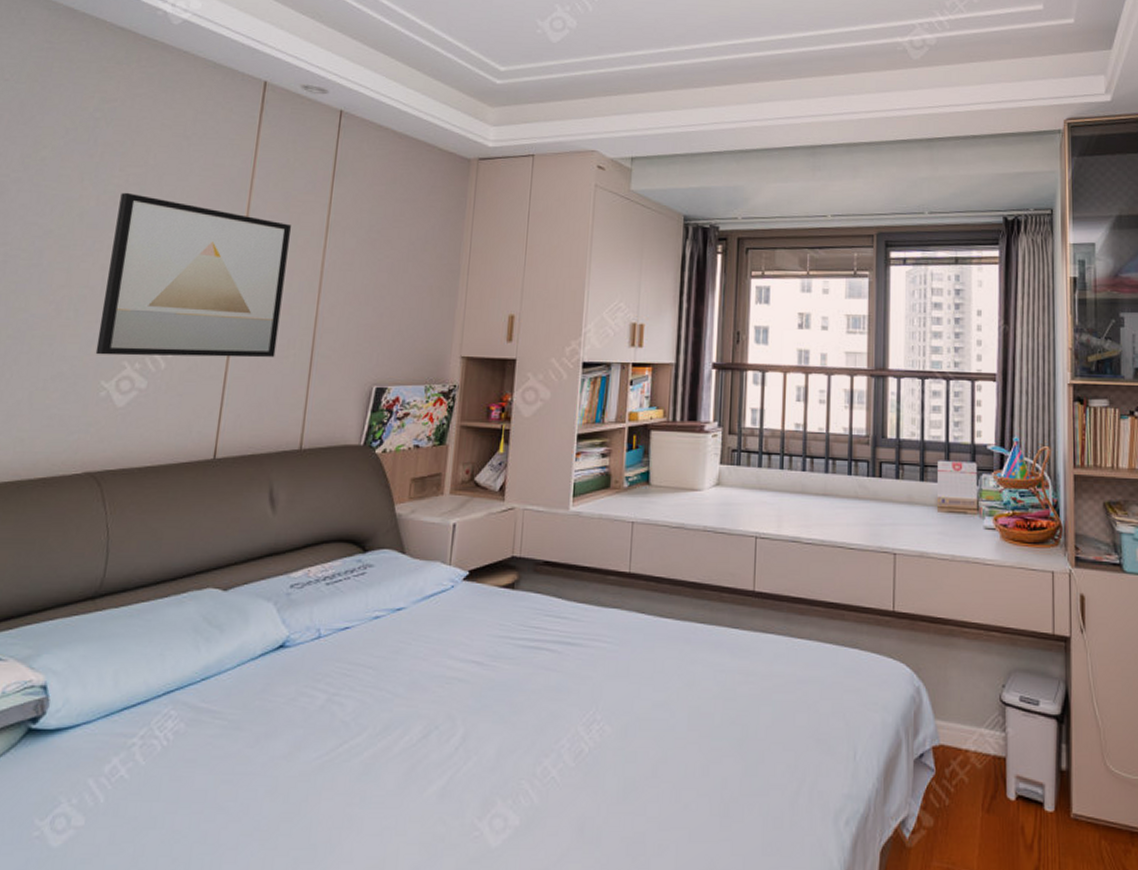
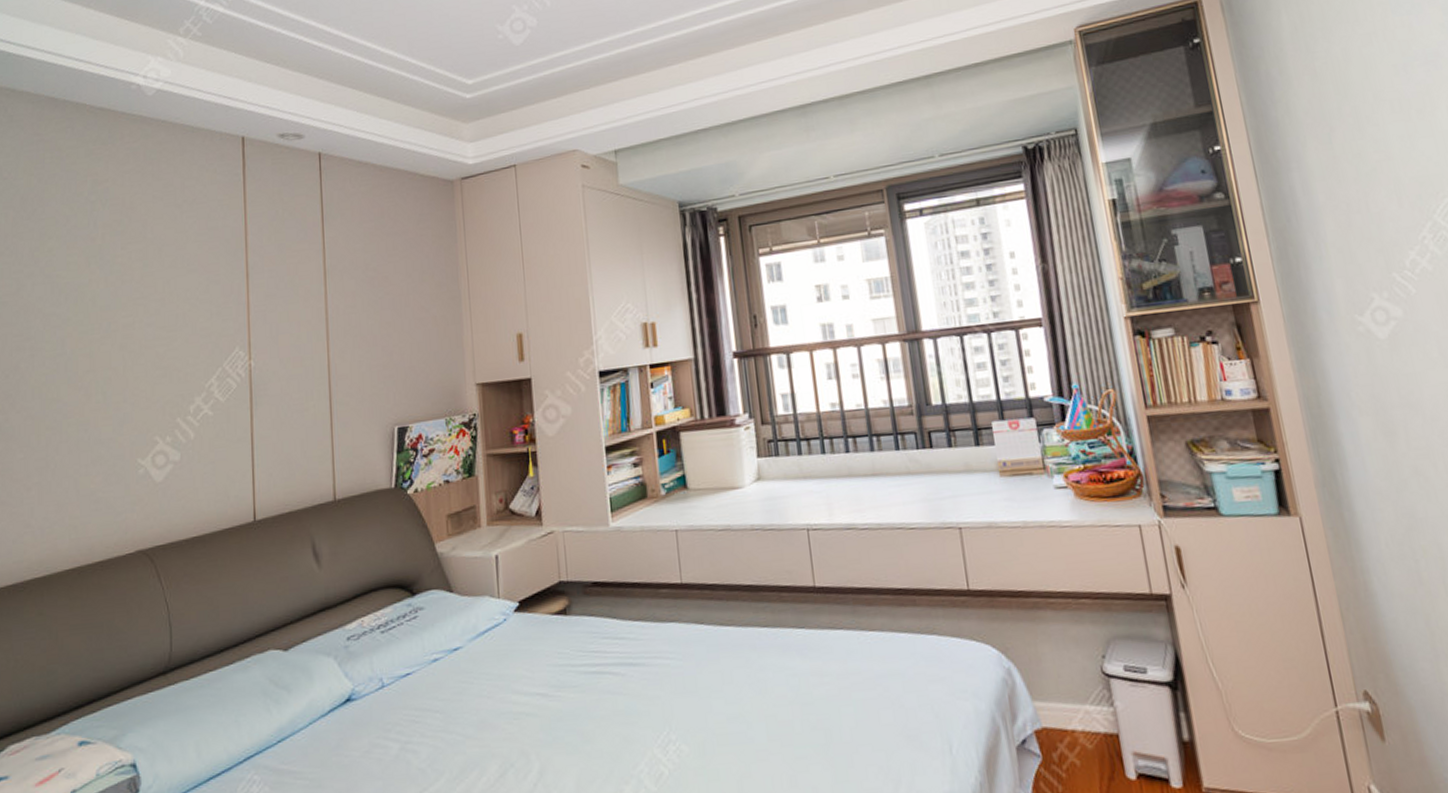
wall art: present [95,192,291,358] -> none [127,269,296,434]

